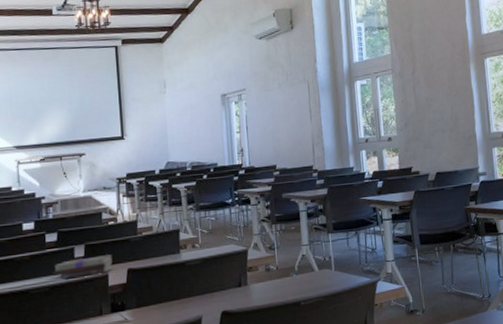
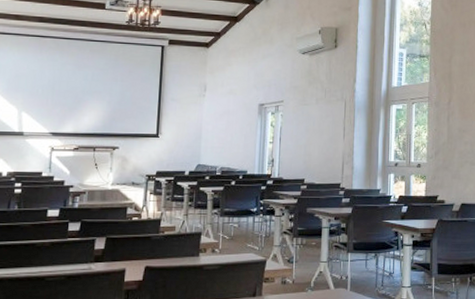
books: present [51,254,113,280] -> none [69,250,132,270]

